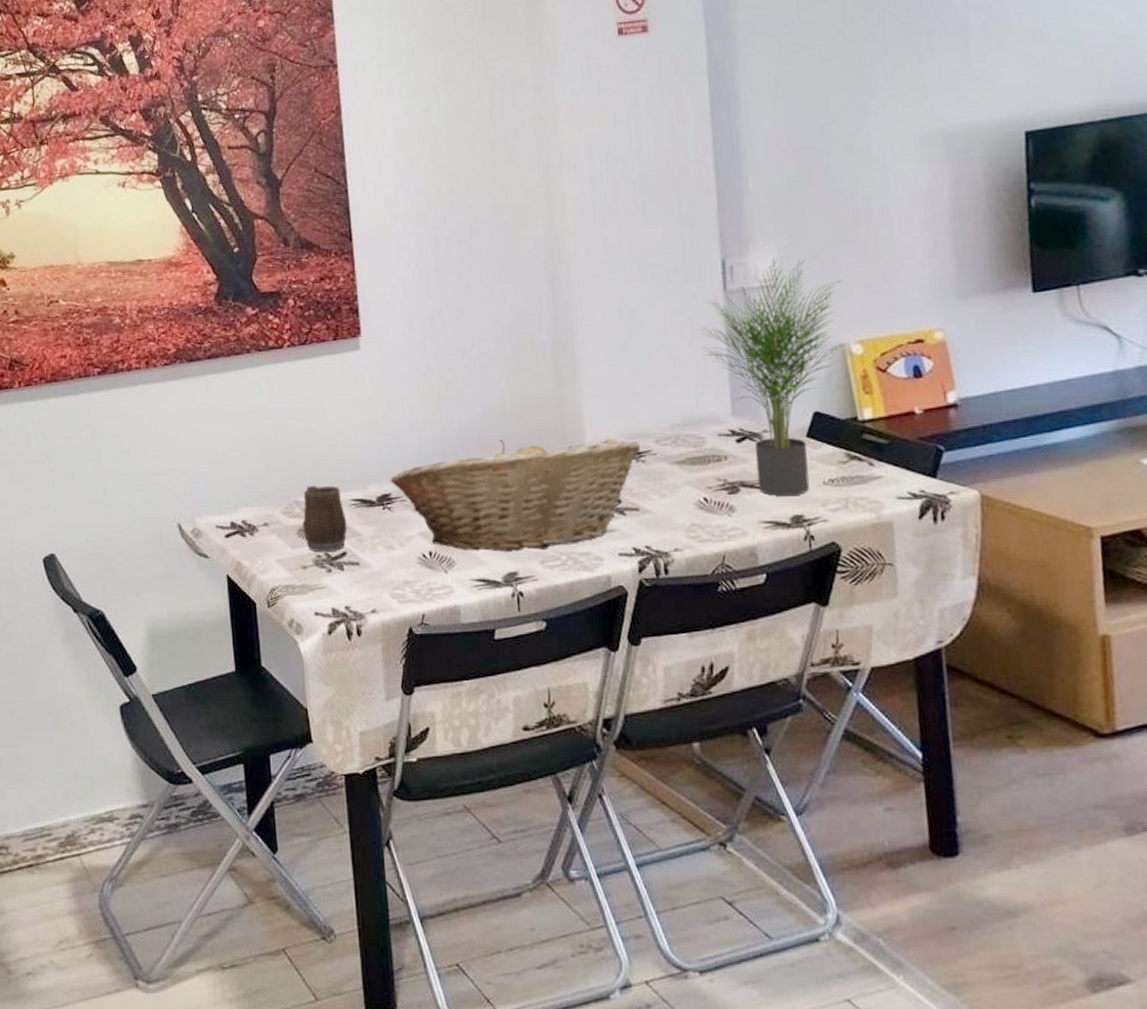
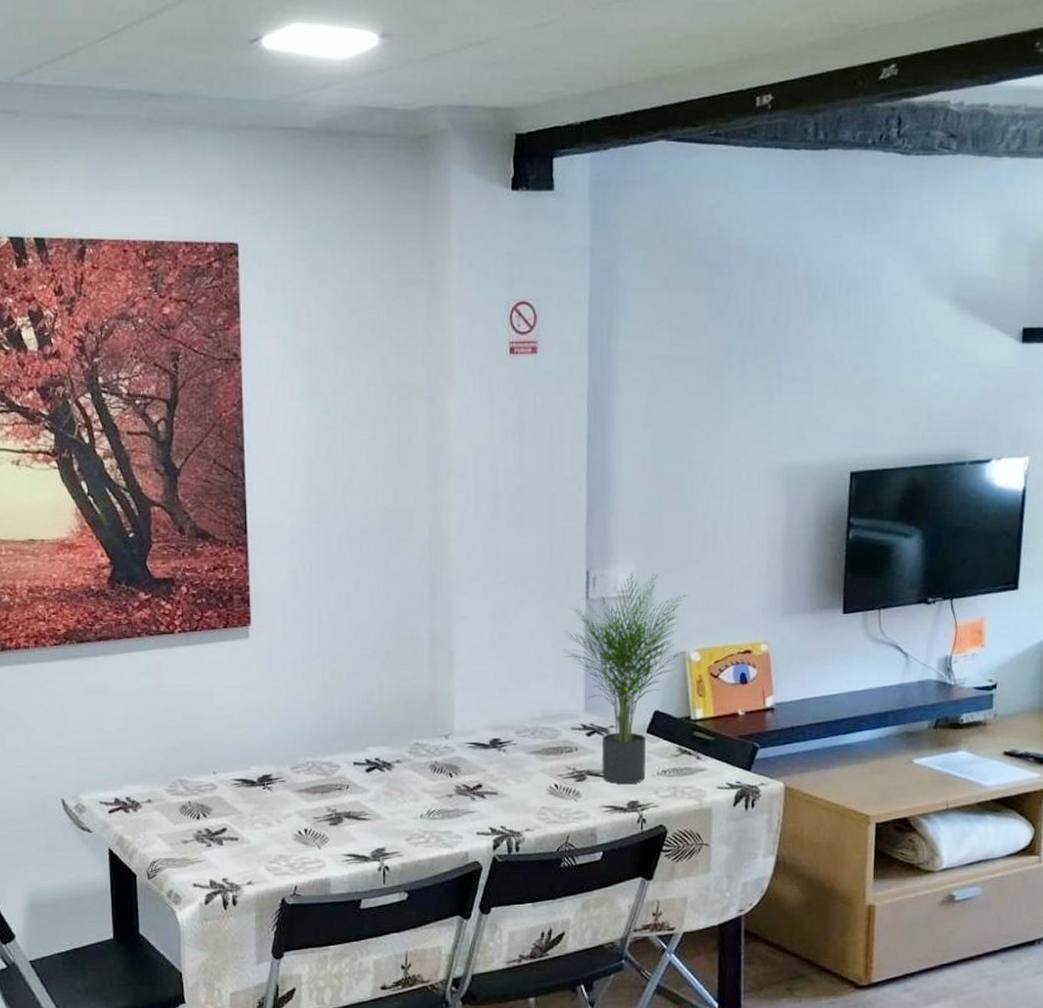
mug: present [302,486,347,553] -> none [185,766,228,829]
fruit basket: present [391,438,641,552] -> none [272,727,503,830]

